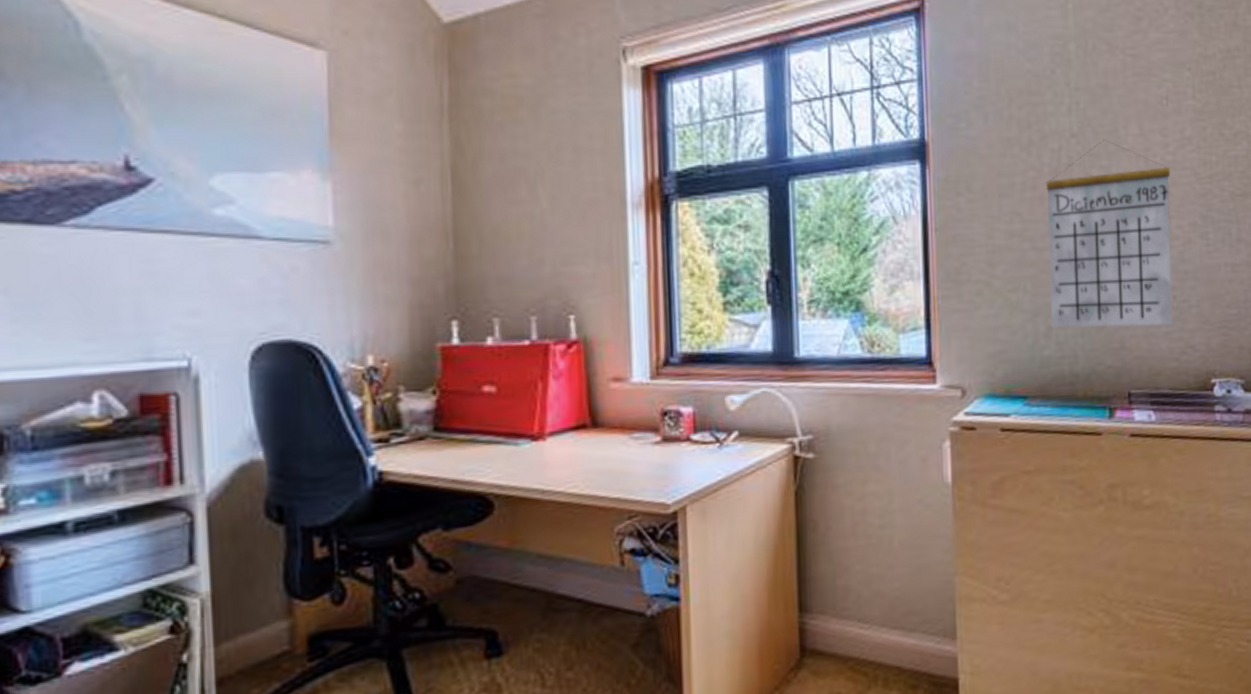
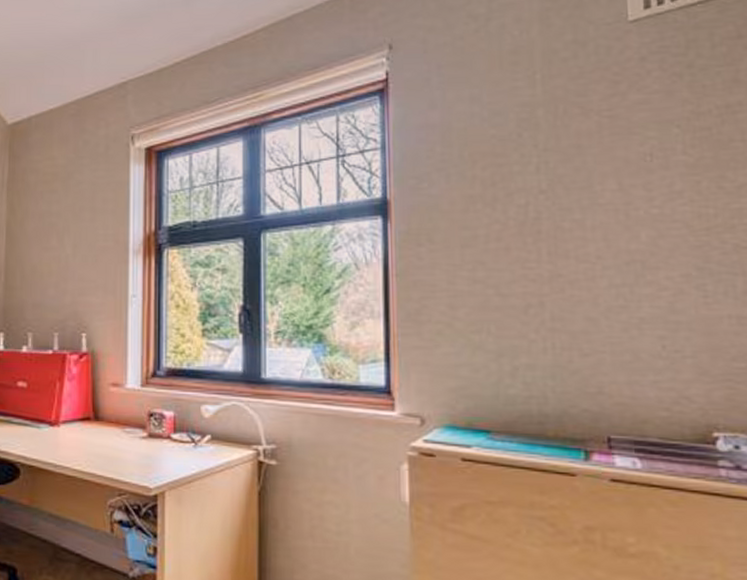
calendar: present [1046,140,1173,329] -> none [512,195,662,375]

